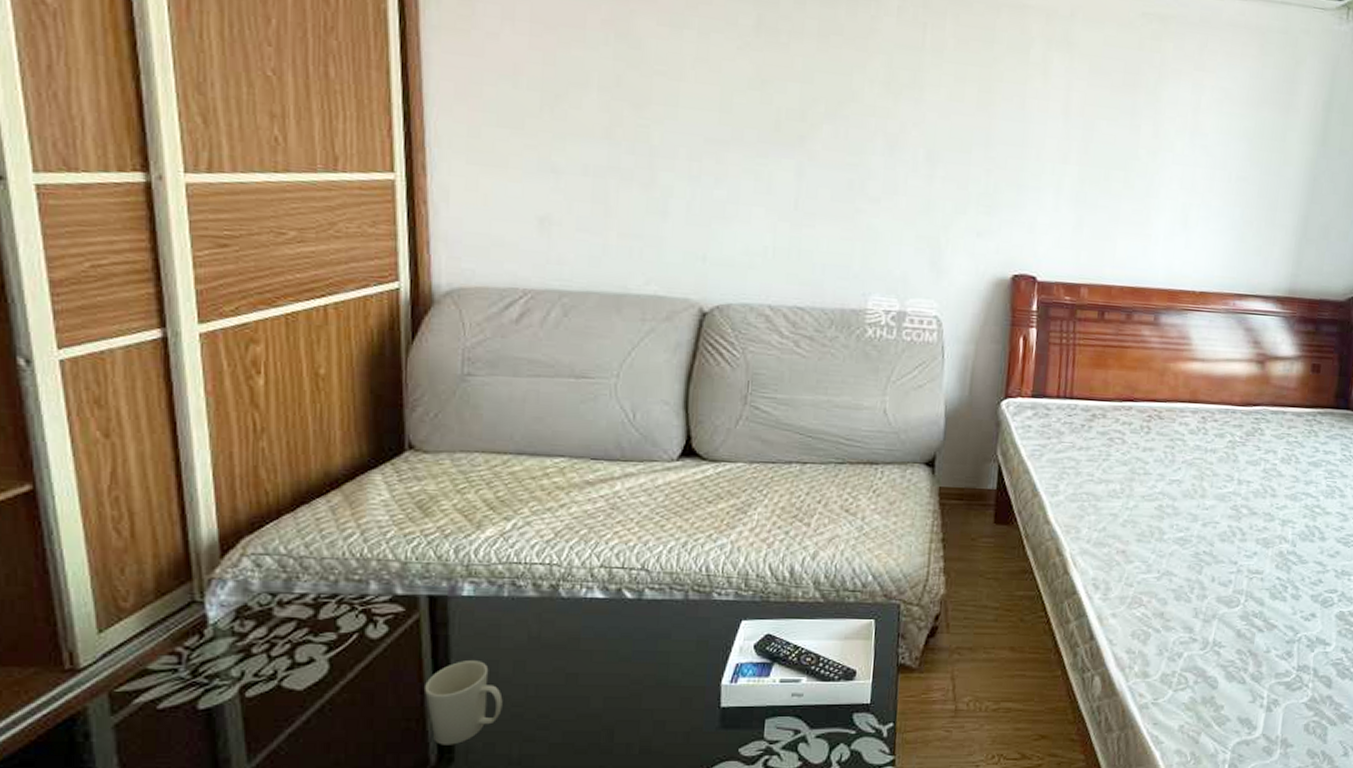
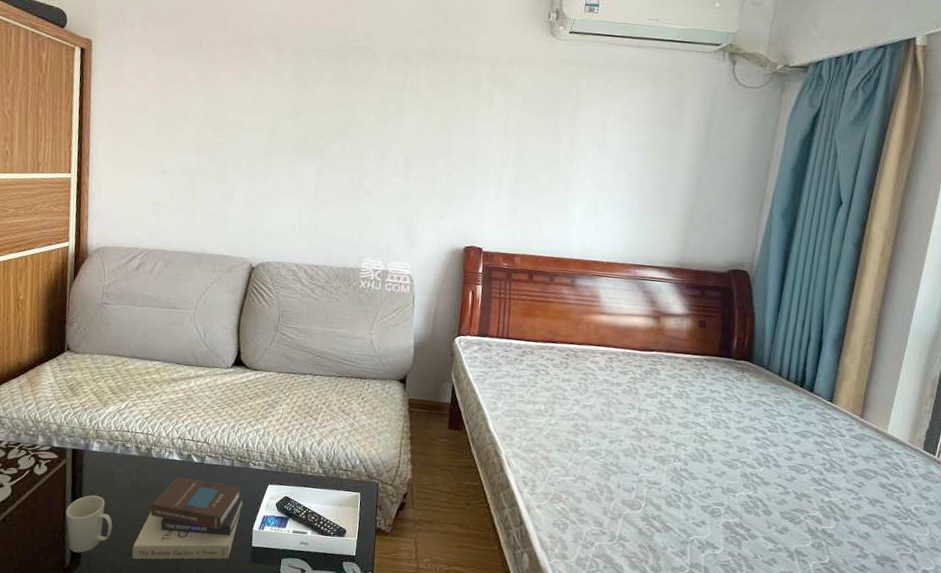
books: none [536,620,706,744] -> present [132,476,244,560]

